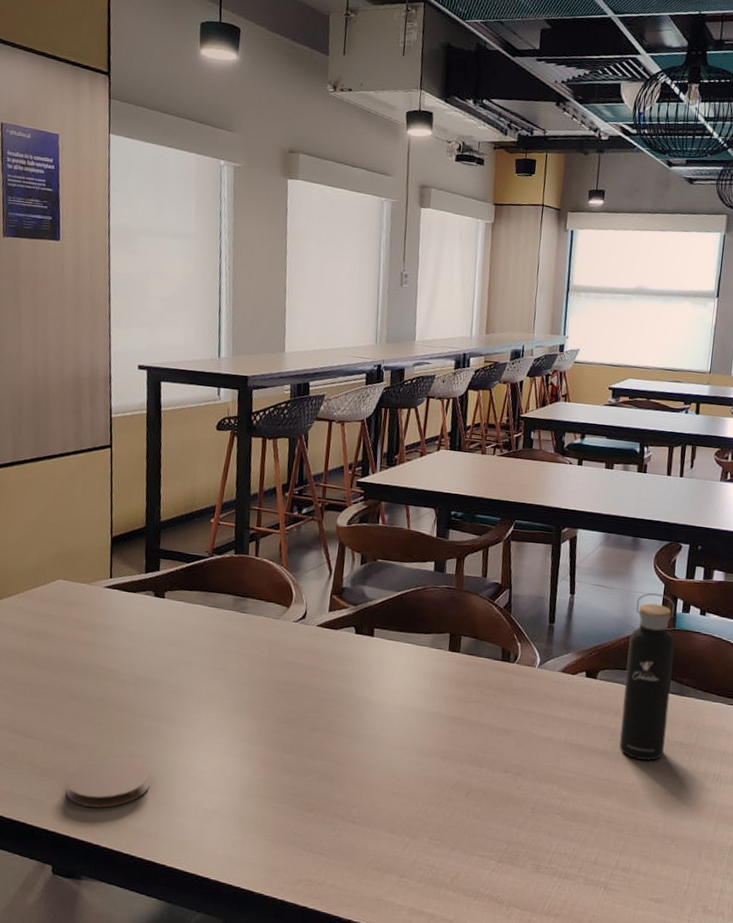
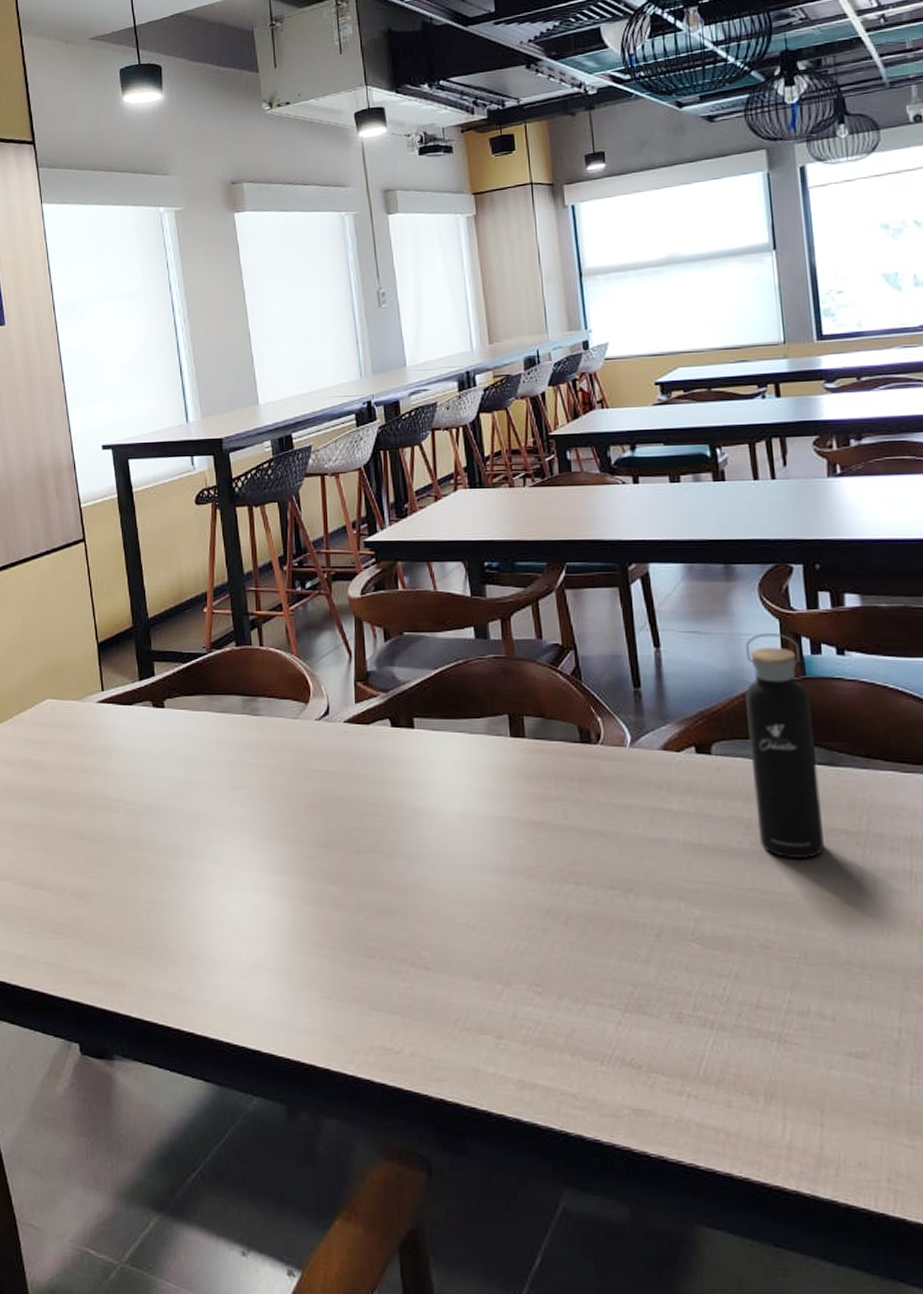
coaster: present [66,757,151,808] -> none [83,904,178,970]

